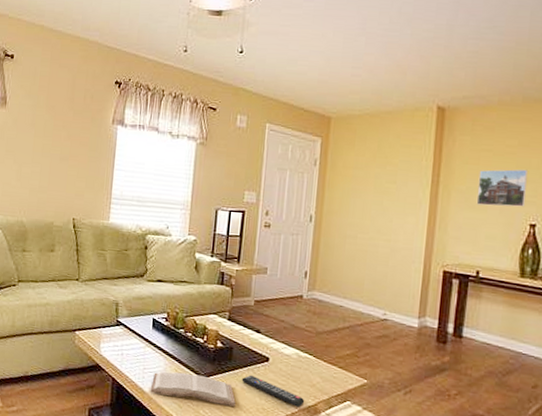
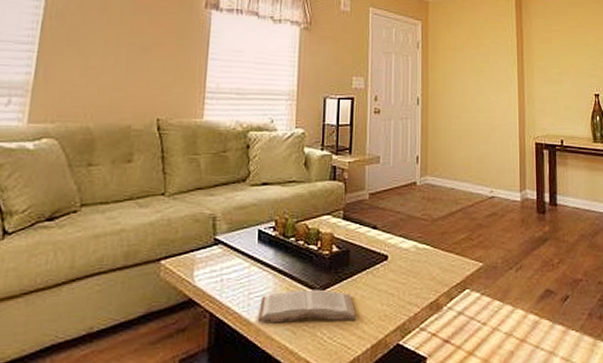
remote control: present [241,374,305,407] -> none [361,278,427,306]
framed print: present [476,169,528,207] -> none [553,46,590,80]

